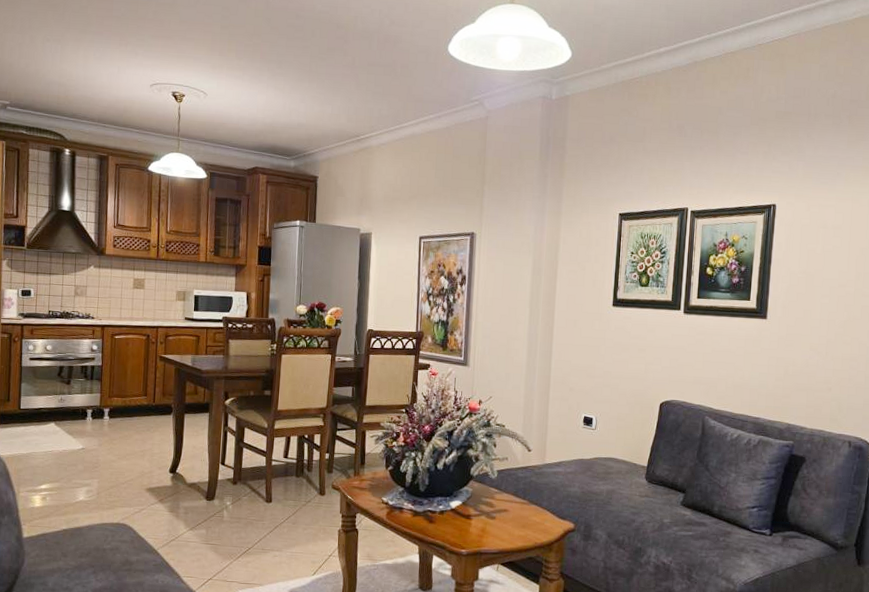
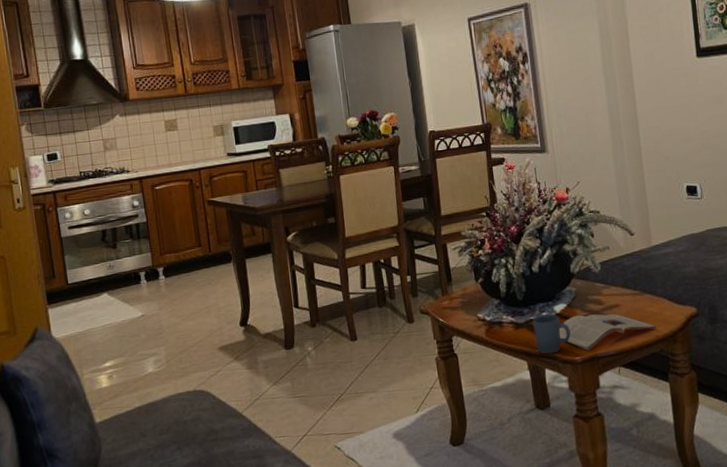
mug: none [429,508,461,543] -> present [532,314,571,355]
magazine: none [450,513,537,546] -> present [558,314,656,351]

